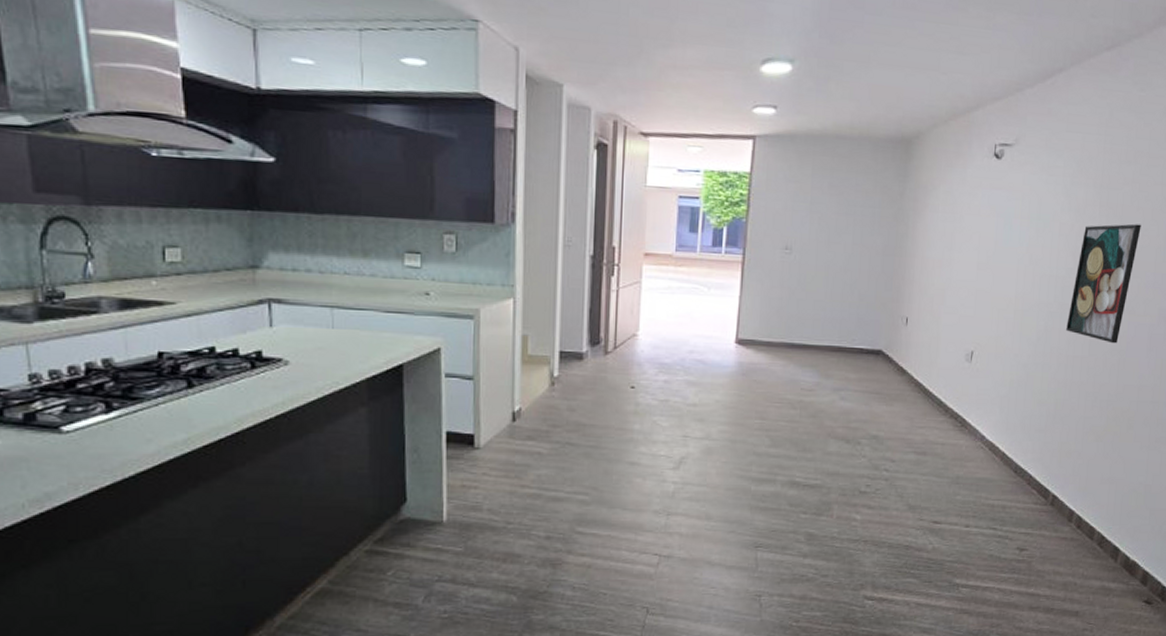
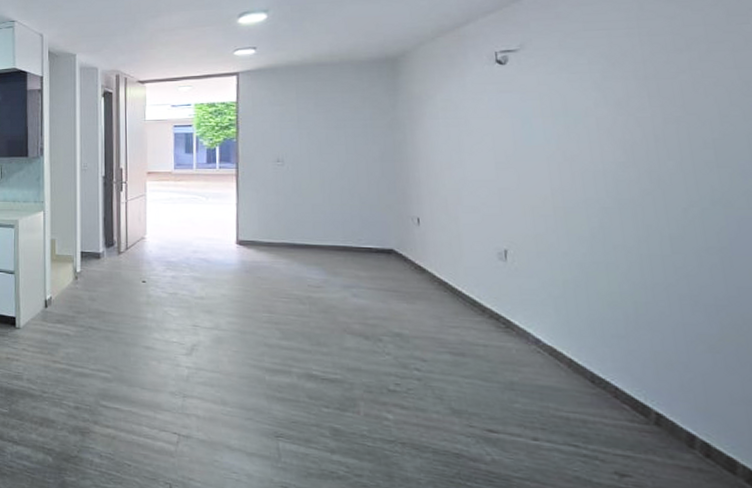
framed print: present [1066,223,1141,344] -> none [630,111,718,241]

